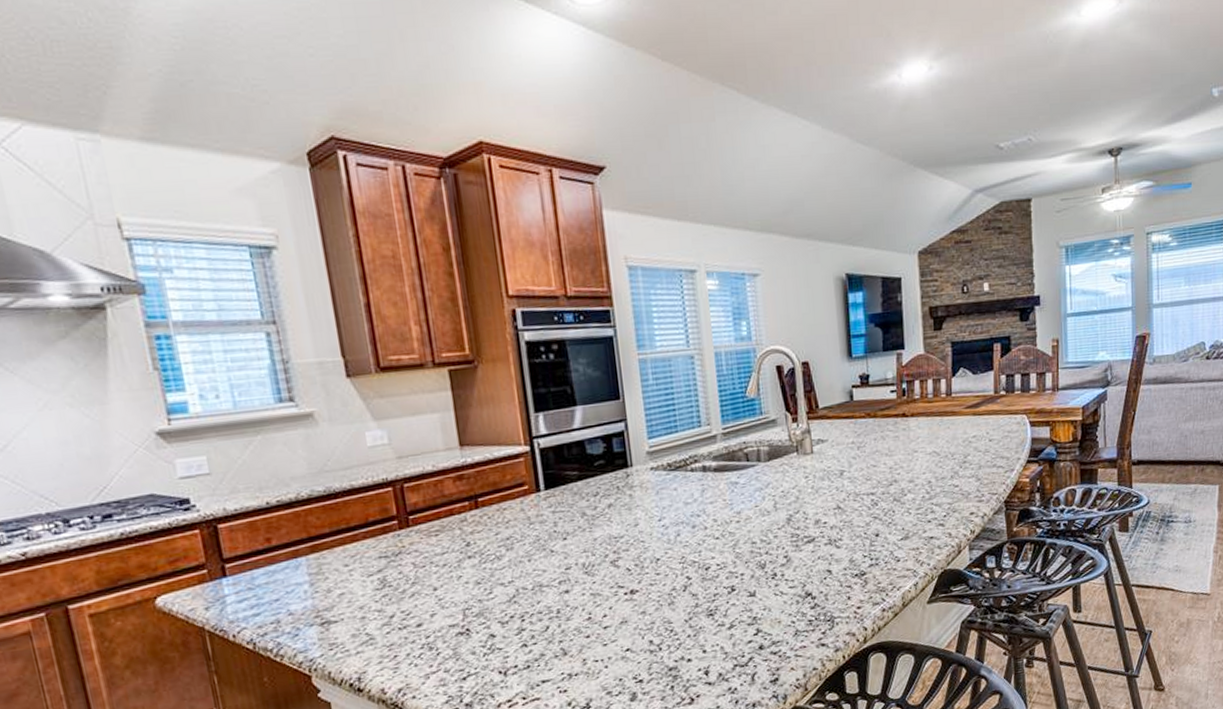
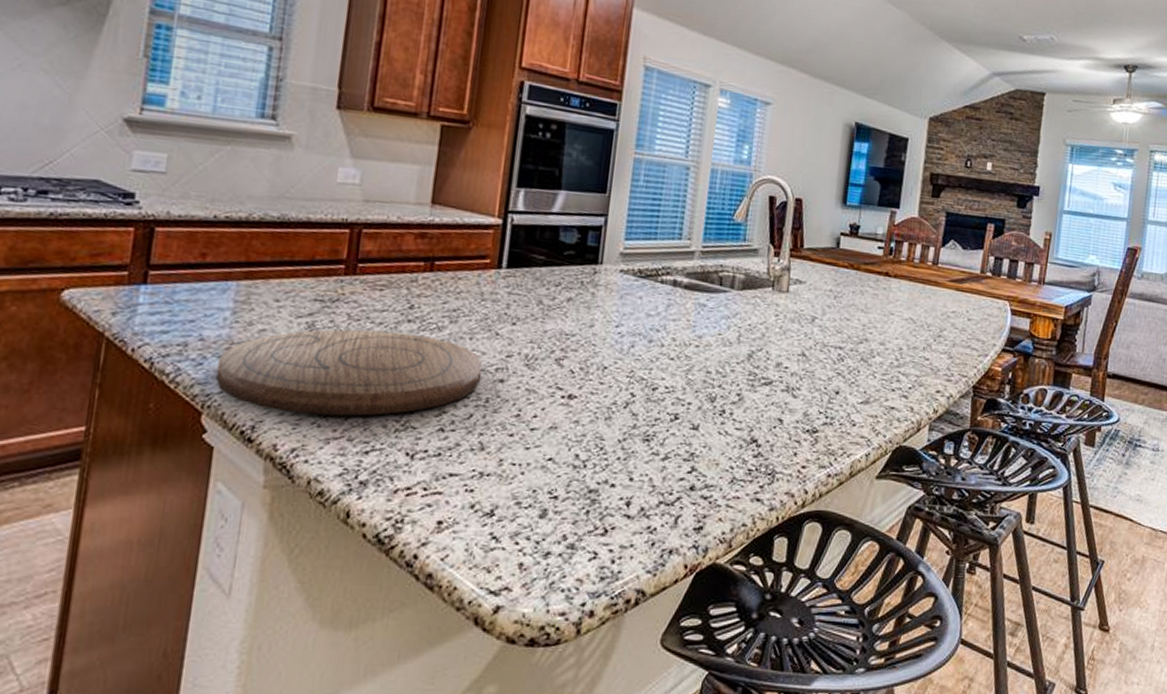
cutting board: none [310,567,548,661] -> present [215,329,483,416]

